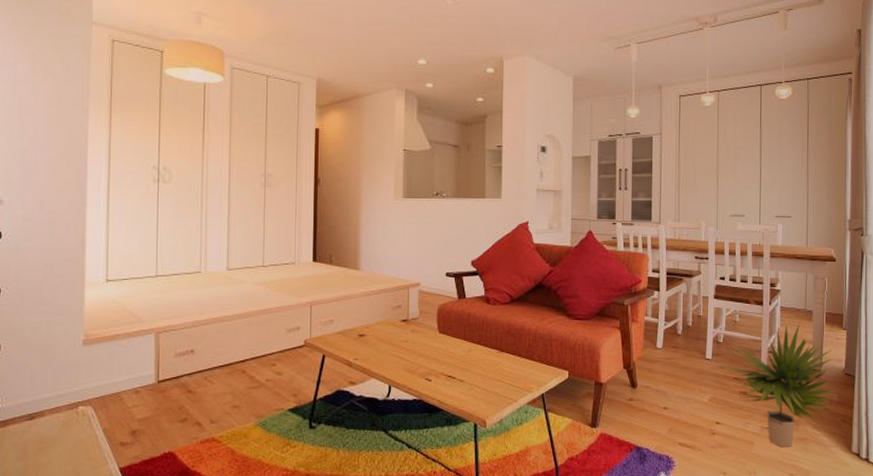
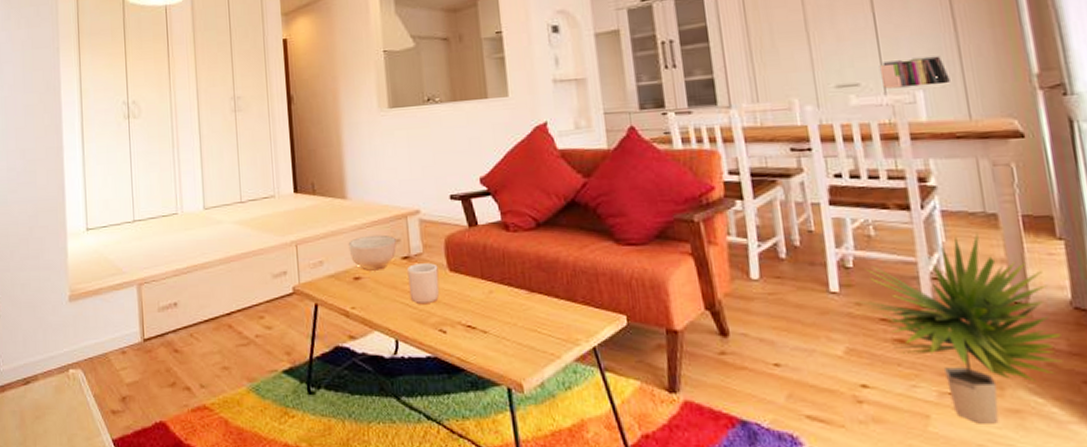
bowl: none [357,301,399,330] -> present [348,234,397,271]
mug: none [404,326,430,357] -> present [407,263,440,303]
books: none [758,201,799,221] -> present [879,56,950,89]

